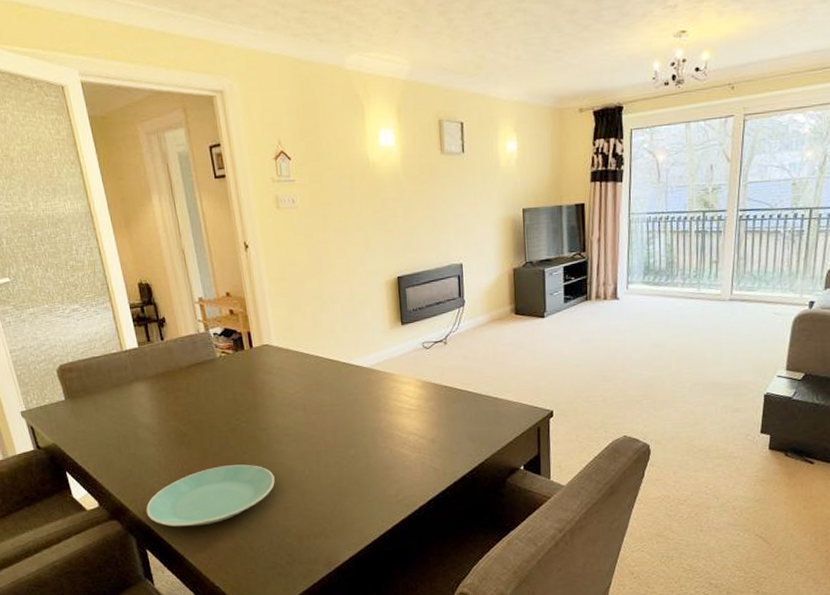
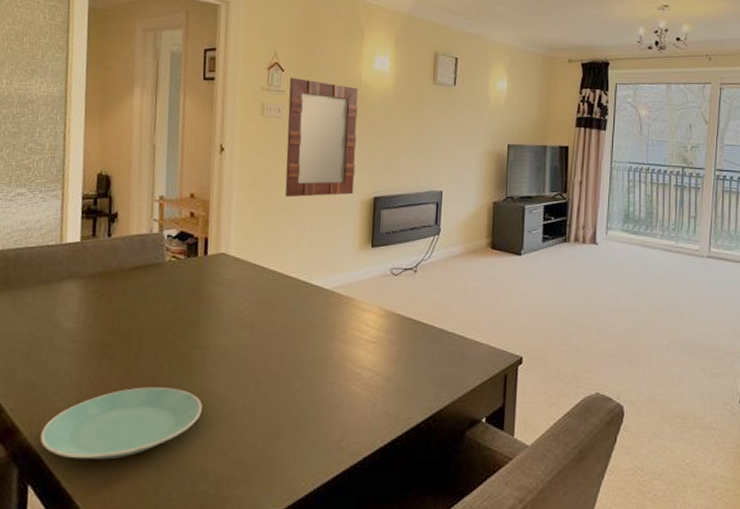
home mirror: none [297,165,377,286] -> present [284,78,359,198]

